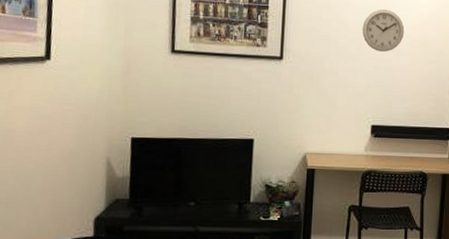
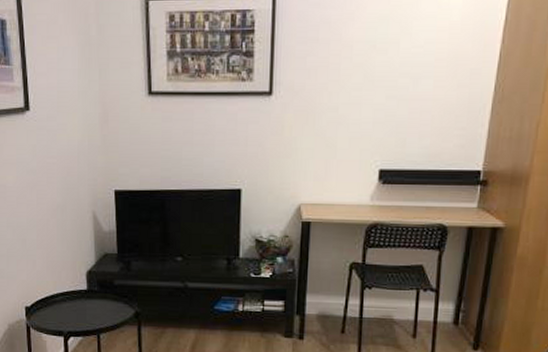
wall clock: present [362,9,405,52] -> none [370,19,427,77]

